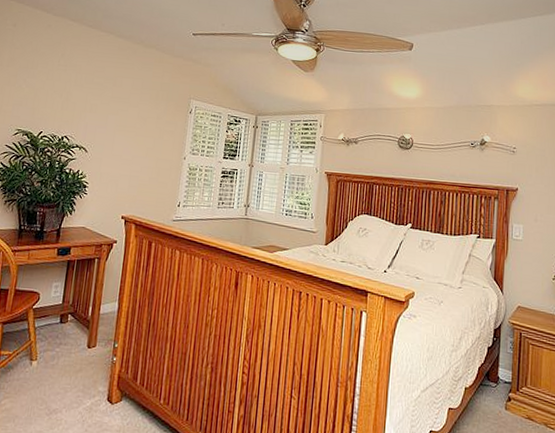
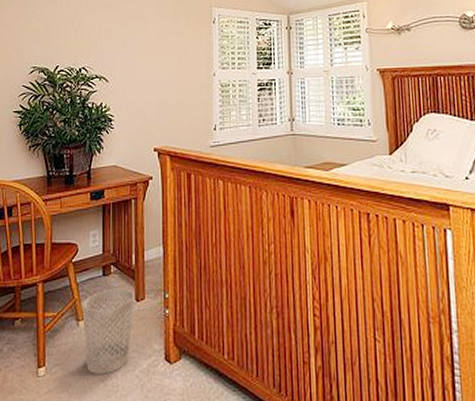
wastebasket: none [34,334,87,409] -> present [82,288,134,374]

